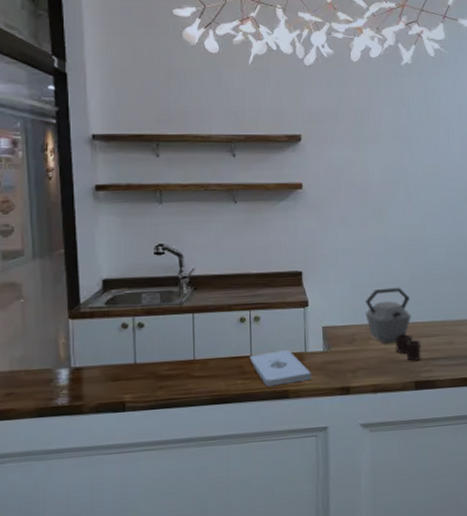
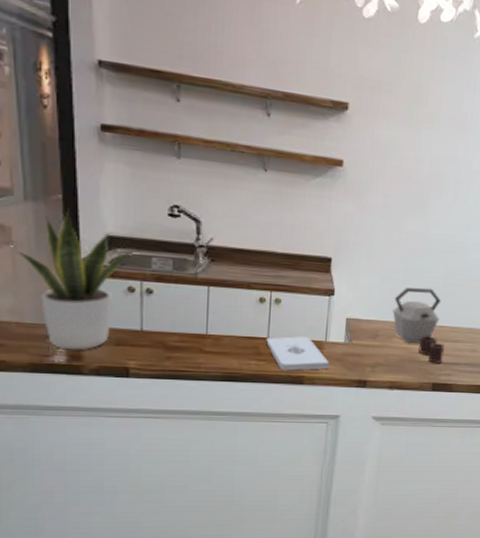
potted plant: none [26,260,126,391] -> present [17,208,135,350]

